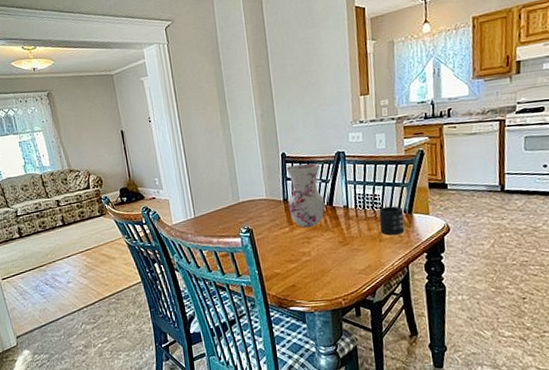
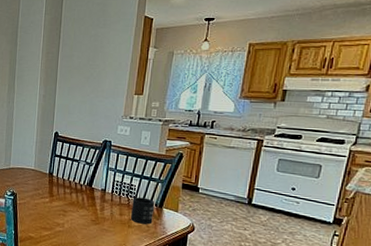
vase: present [286,163,326,228] -> none [52,144,87,202]

